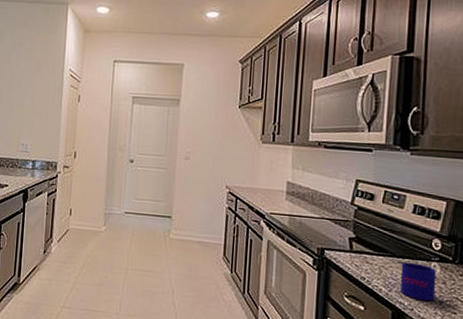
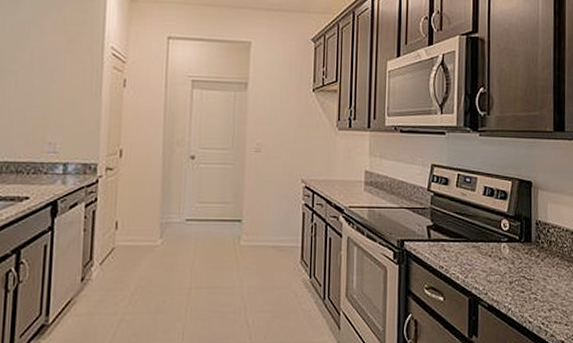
mug: present [400,262,436,302] -> none [475,245,506,283]

